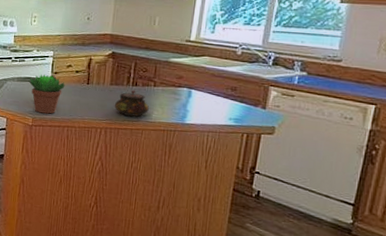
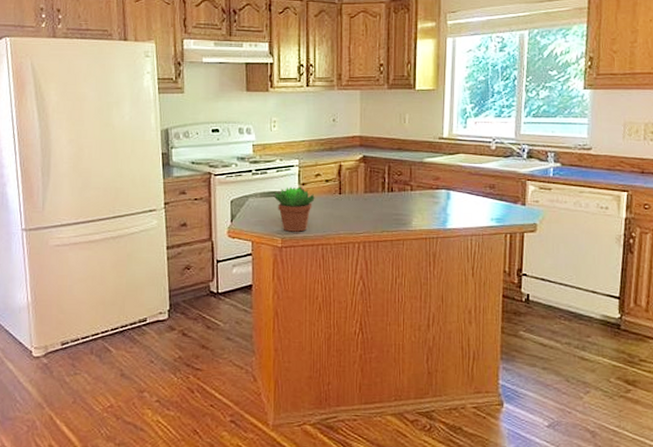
teapot: present [115,90,149,117] -> none [372,196,408,226]

